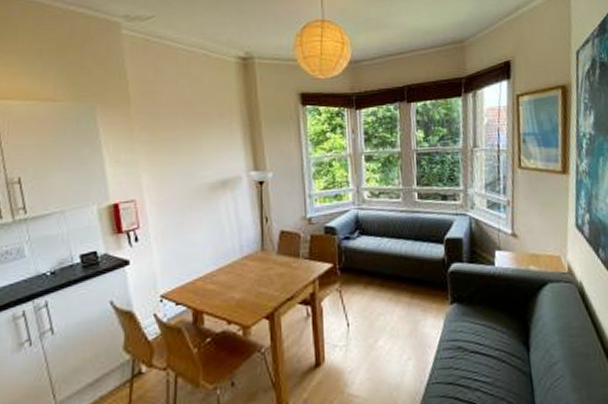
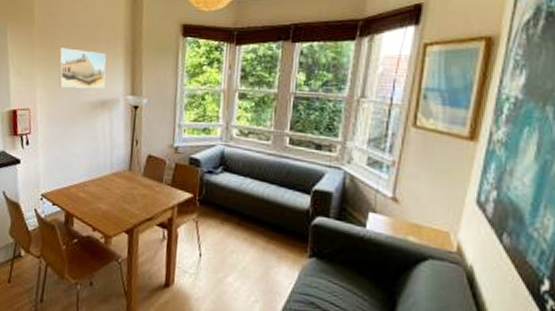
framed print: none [165,127,224,171] -> present [58,47,106,89]

